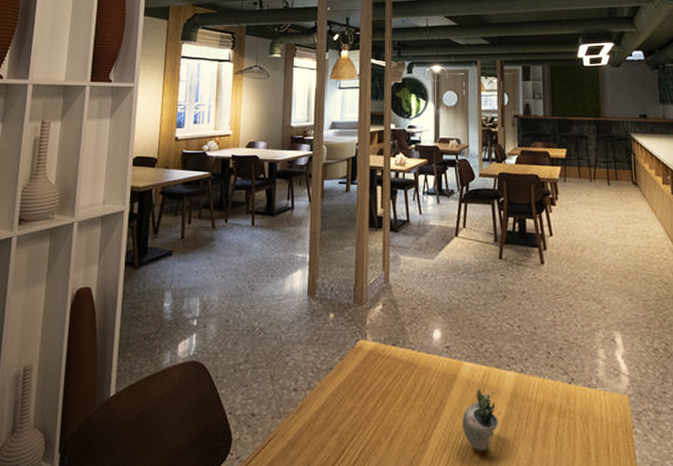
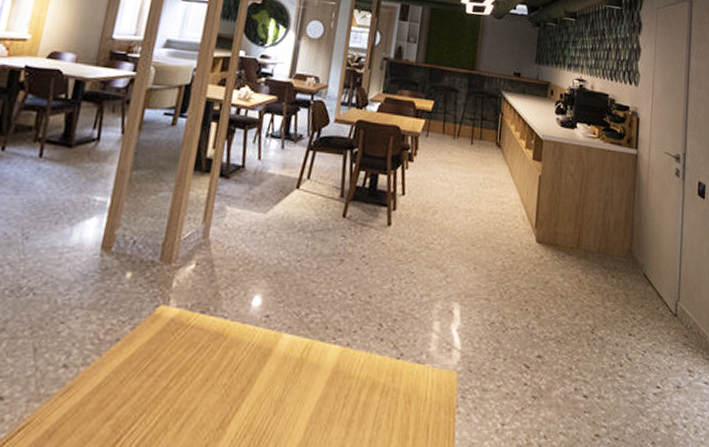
succulent plant: present [462,362,508,451] -> none [269,334,334,436]

